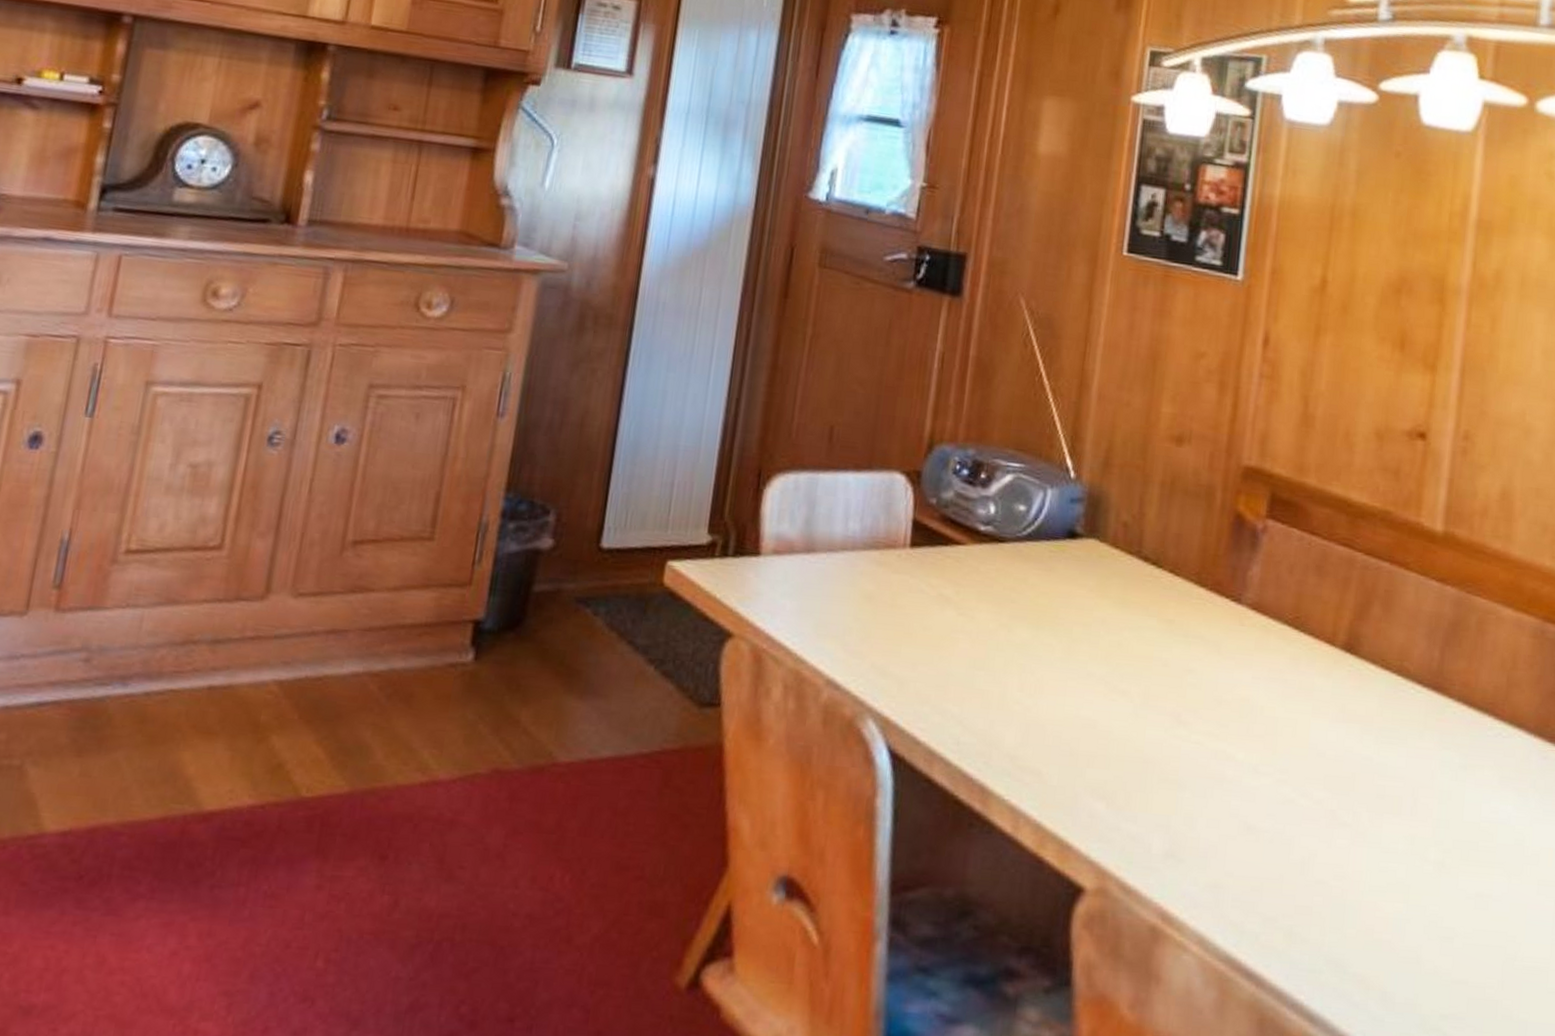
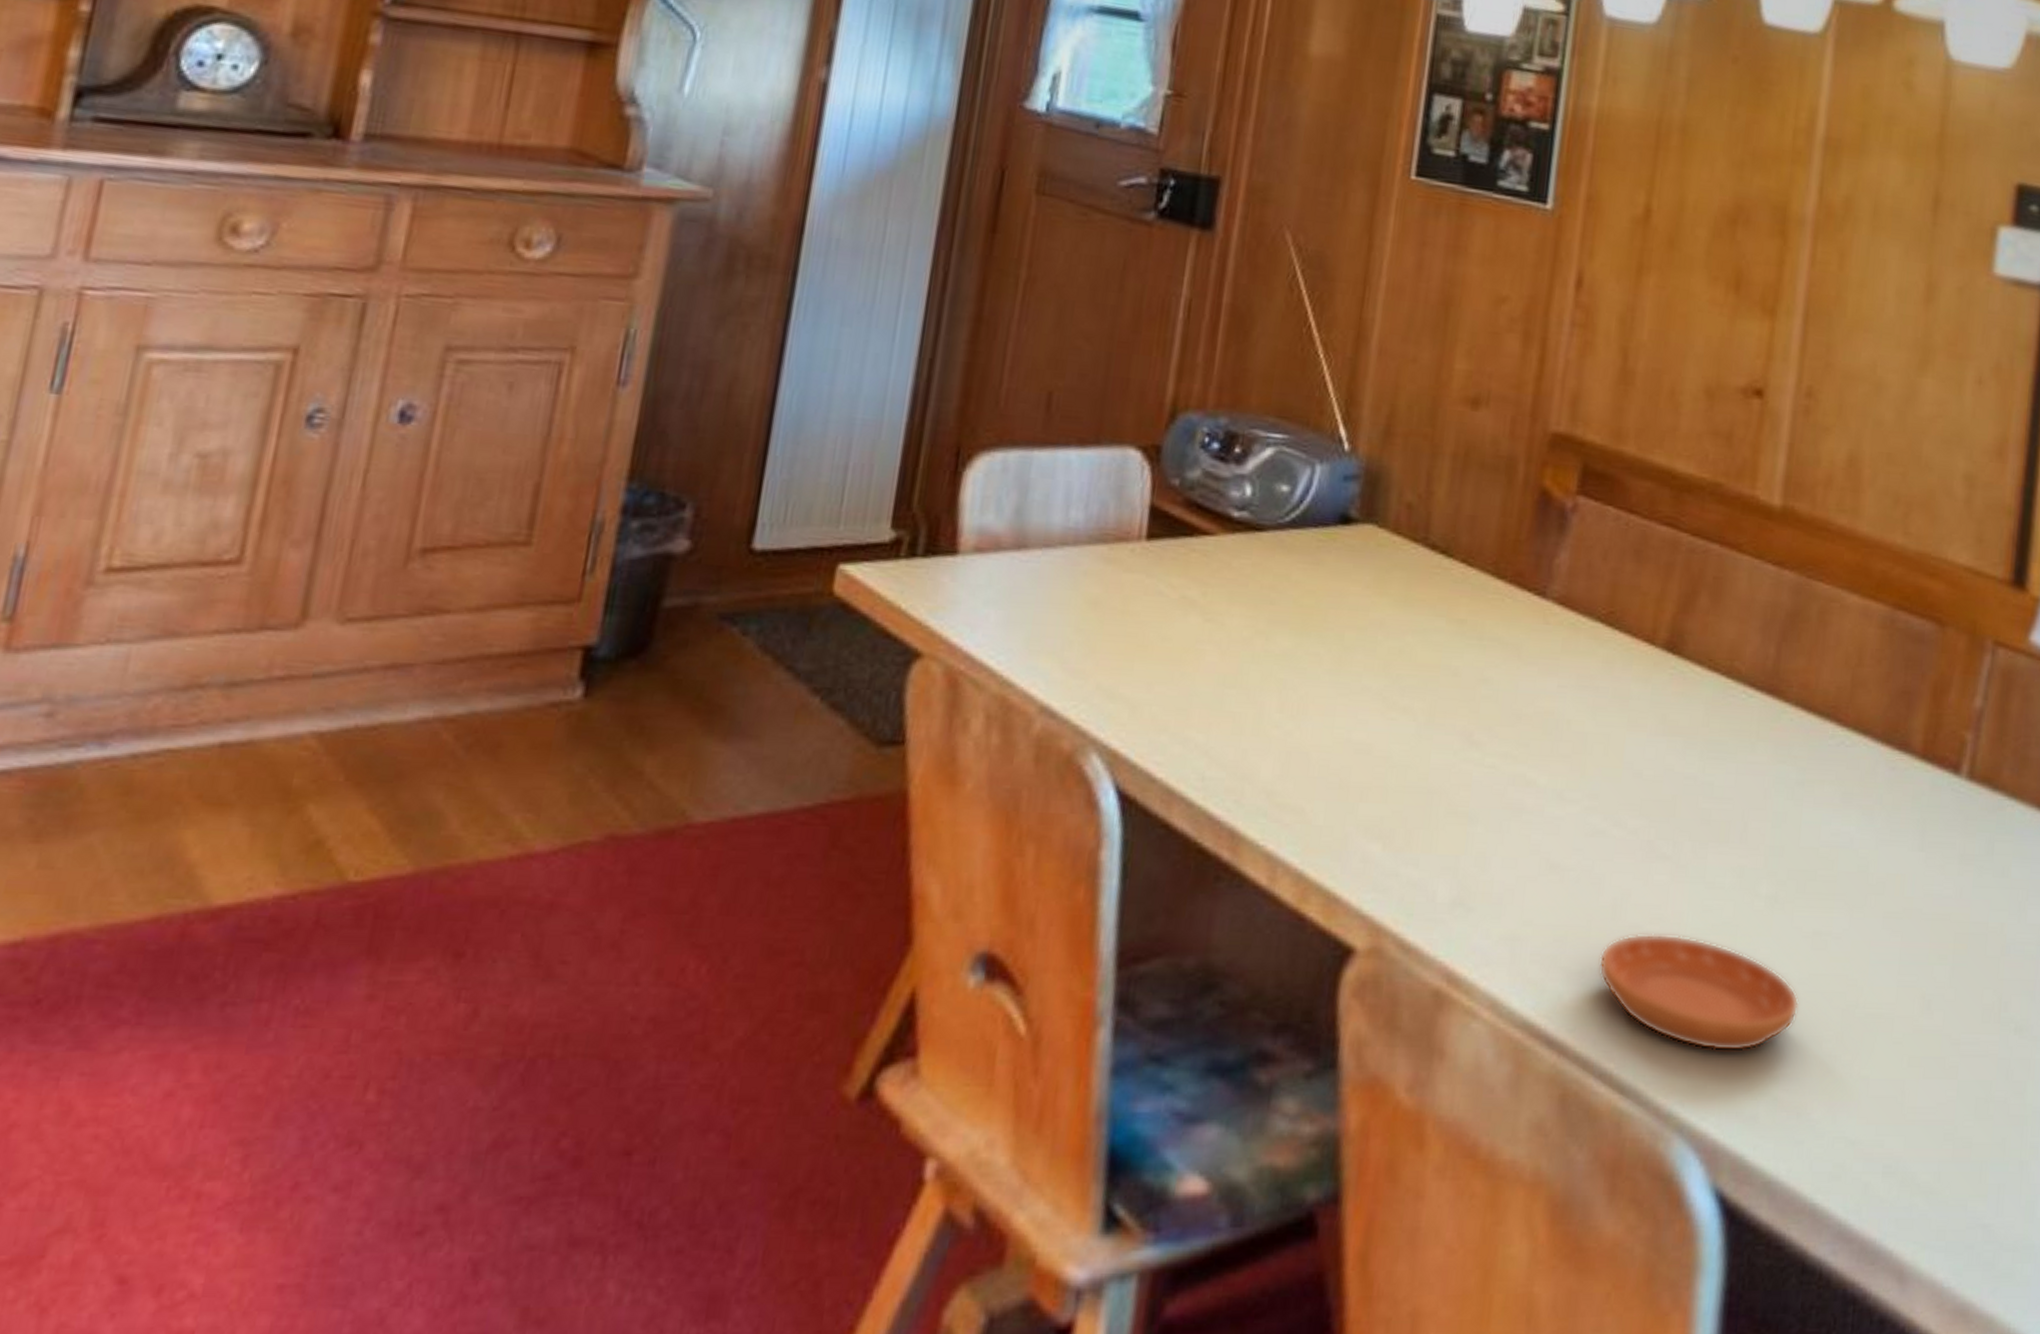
saucer: none [1290,887,1464,992] -> present [1598,933,1799,1052]

